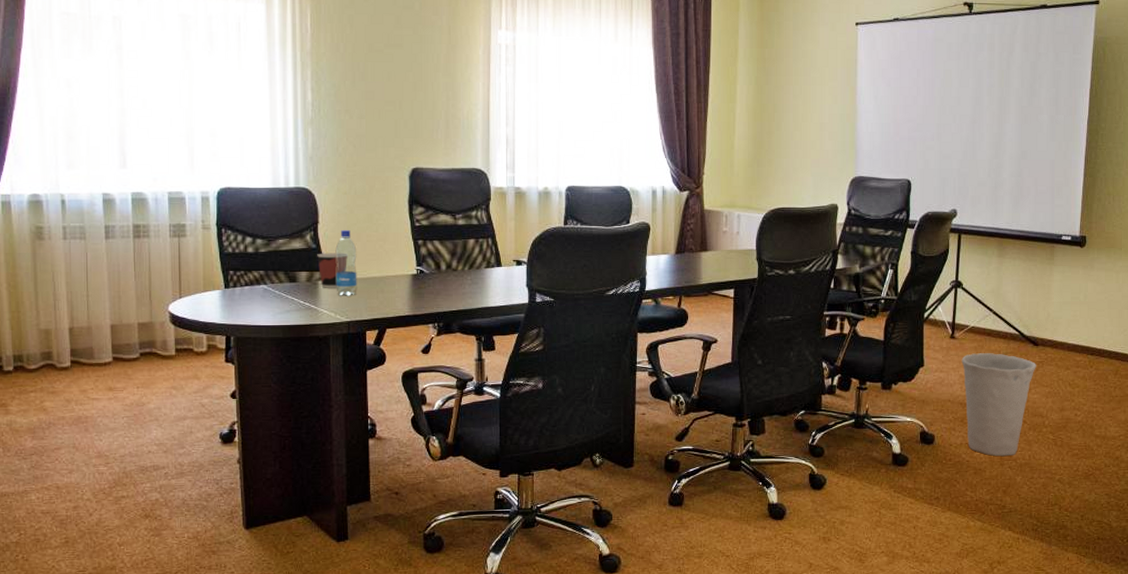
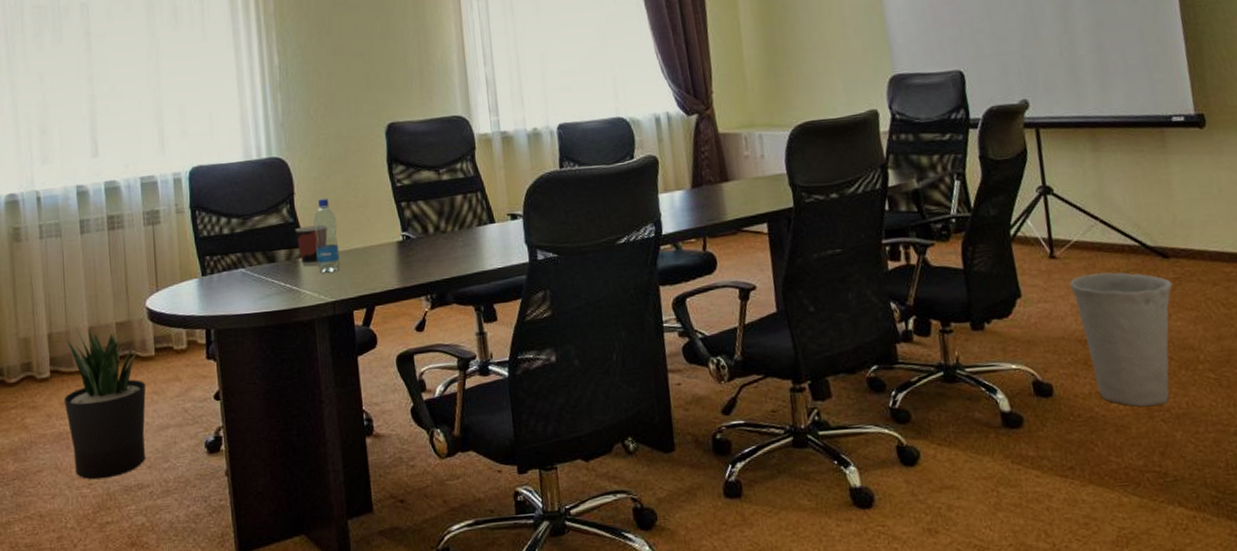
planter: none [83,322,166,459] -> present [64,325,146,480]

